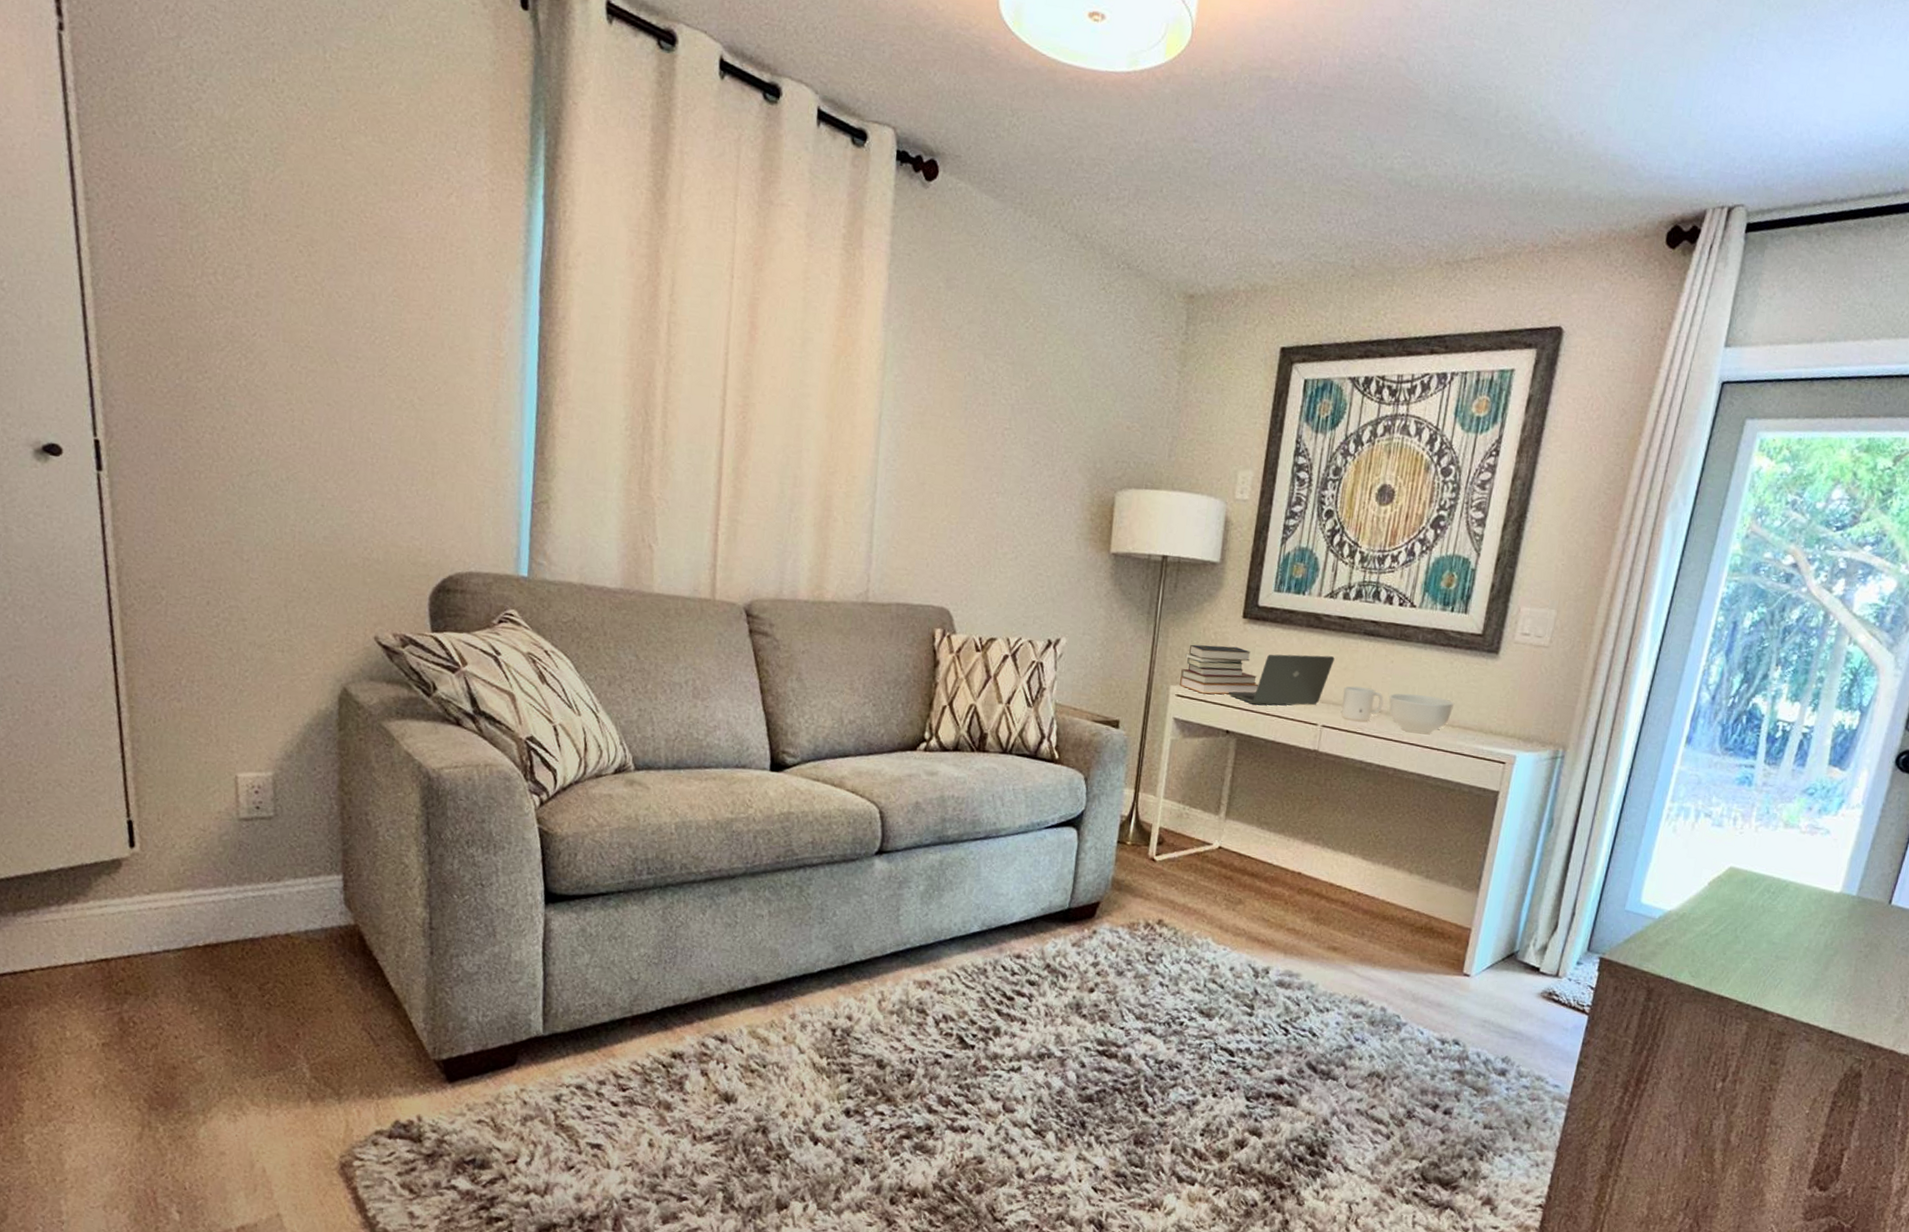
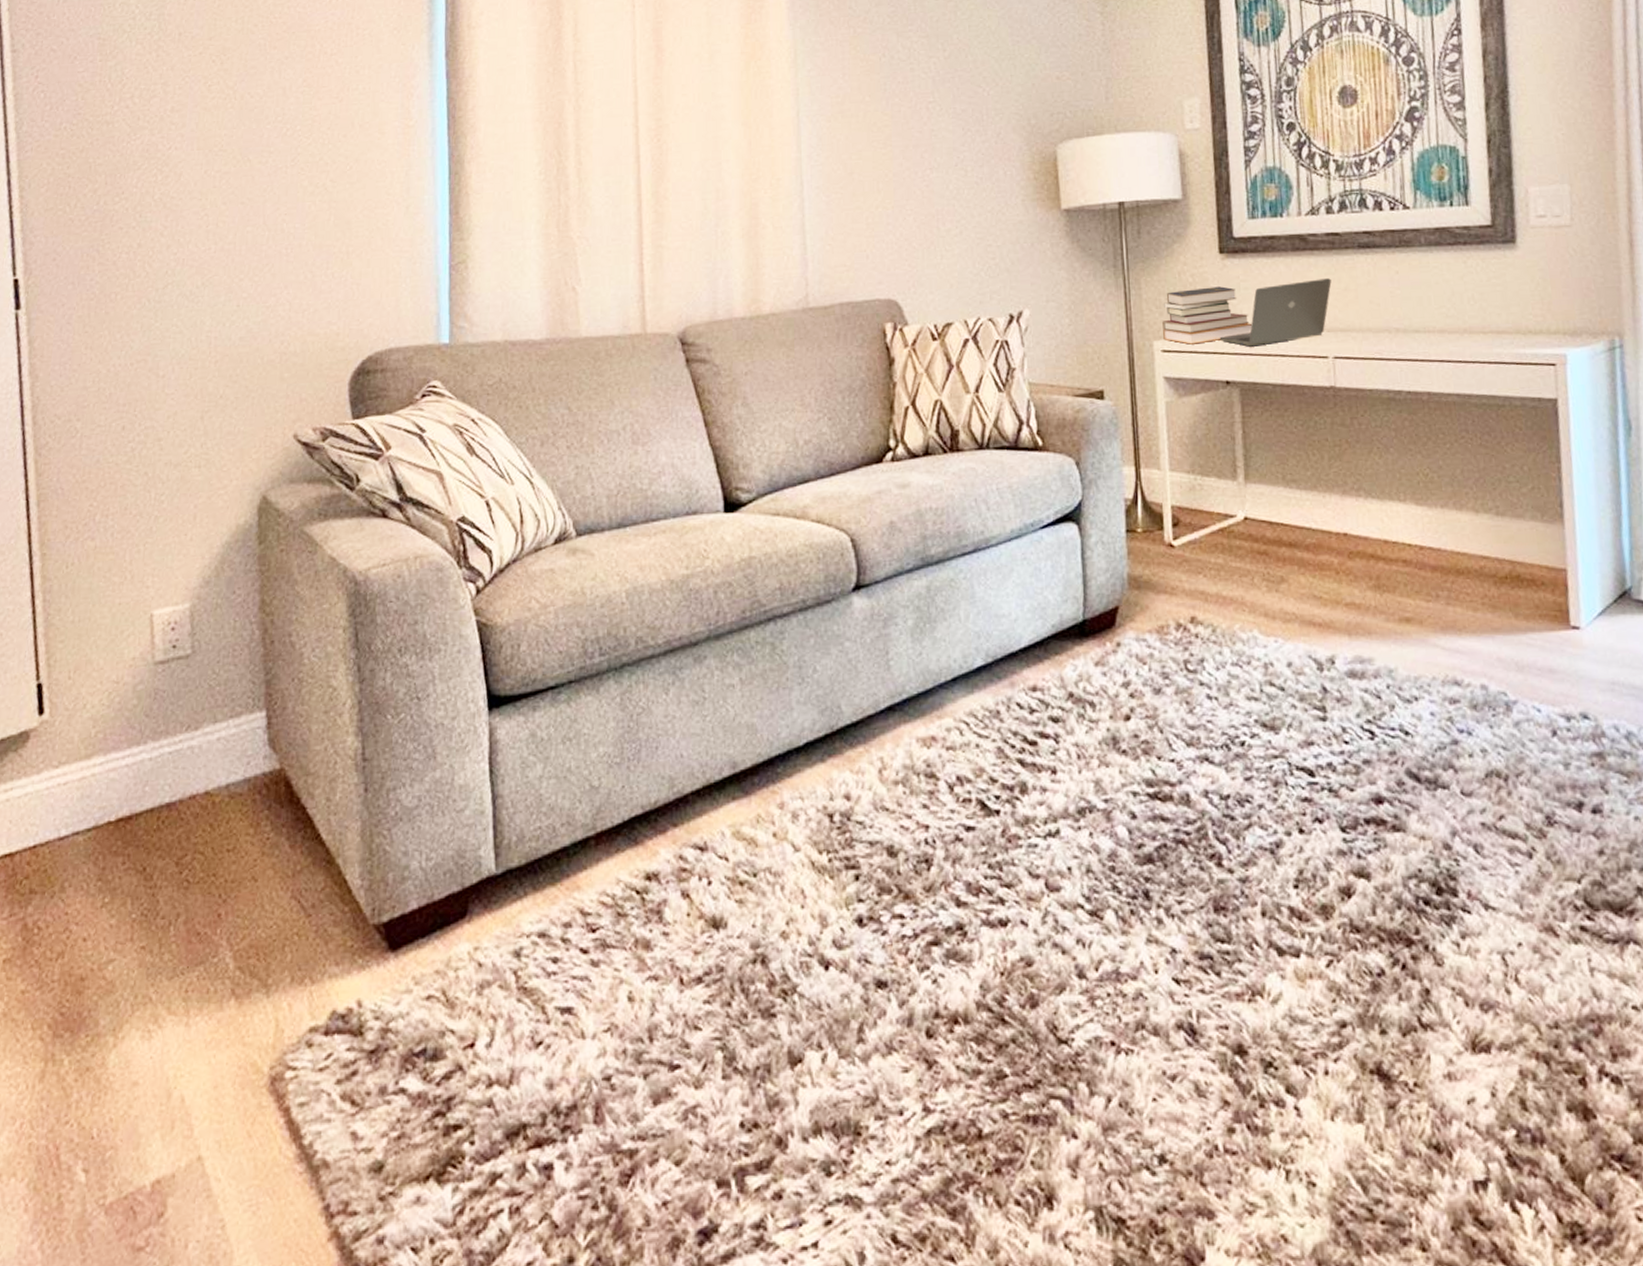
mug: present [1341,686,1384,722] -> none [1349,306,1398,345]
bowl: present [1389,693,1455,734] -> none [1402,303,1480,348]

